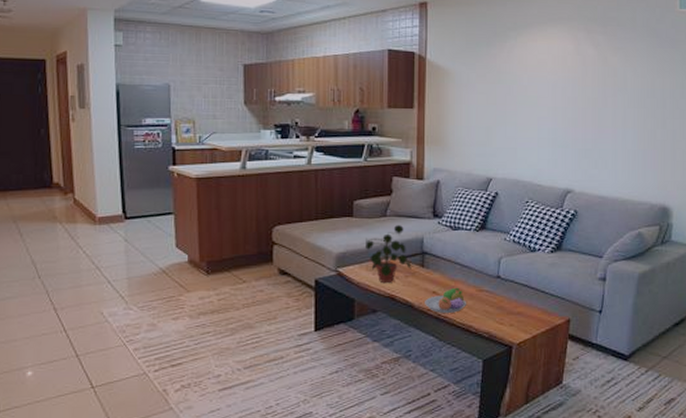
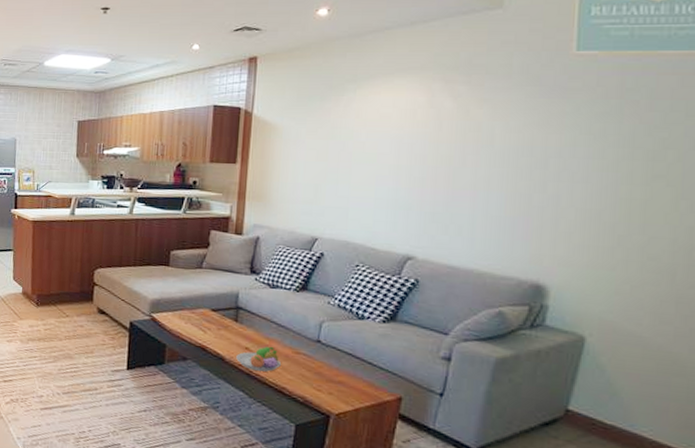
potted plant: present [366,225,412,284] -> none [180,278,225,334]

